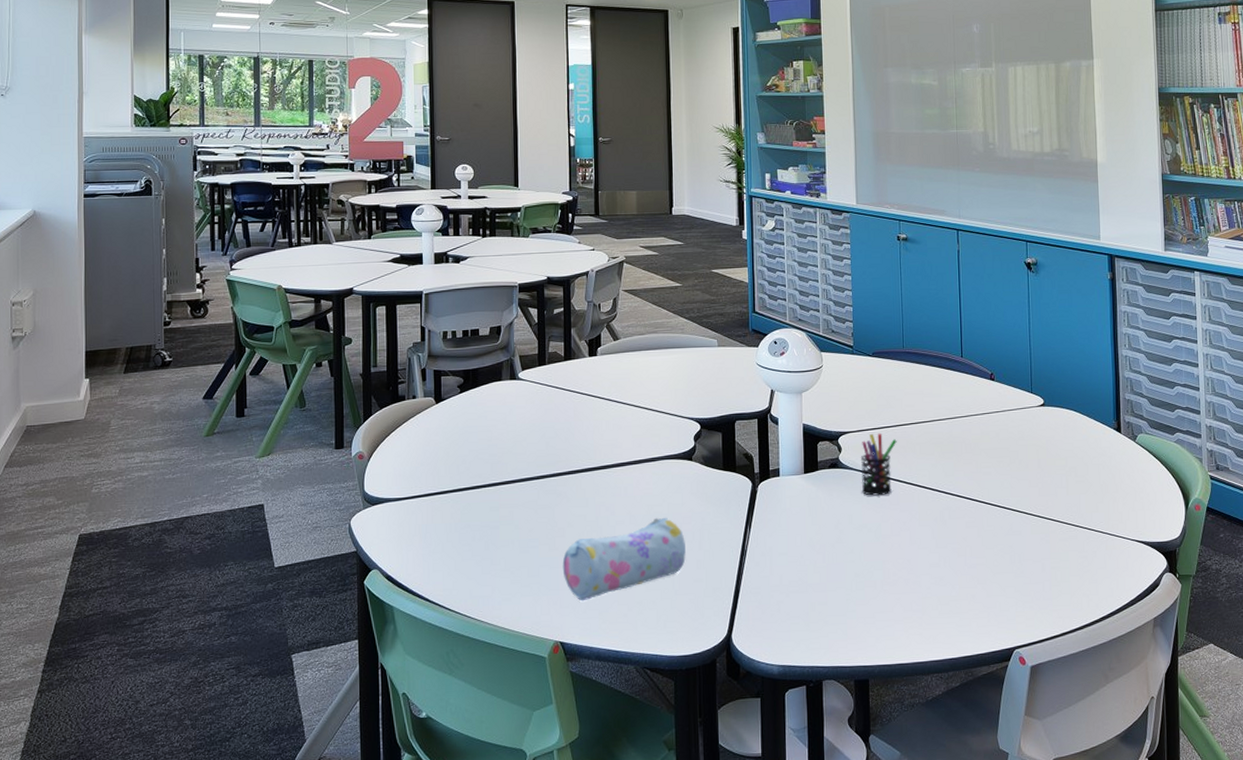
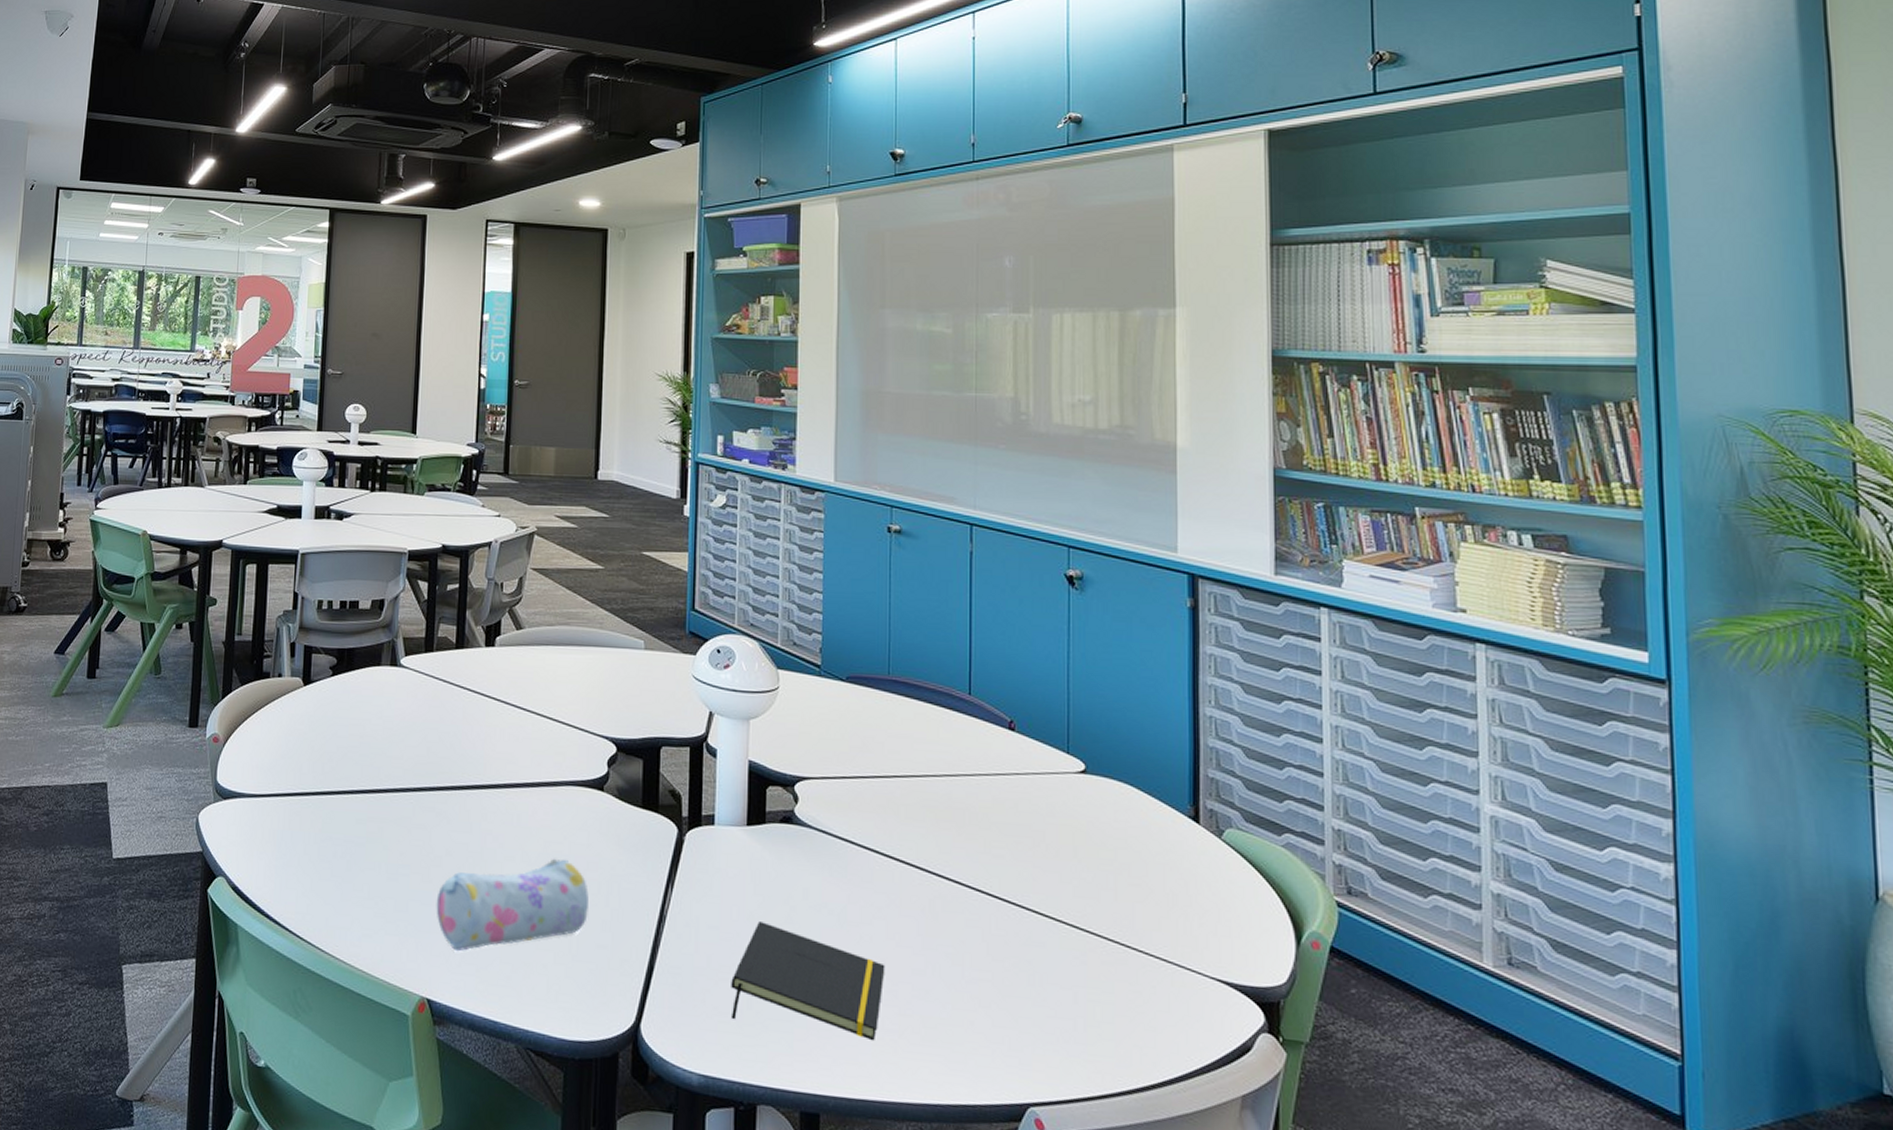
notepad: none [799,544,911,621] -> present [731,921,885,1041]
pen holder: present [860,433,897,496] -> none [822,783,874,868]

